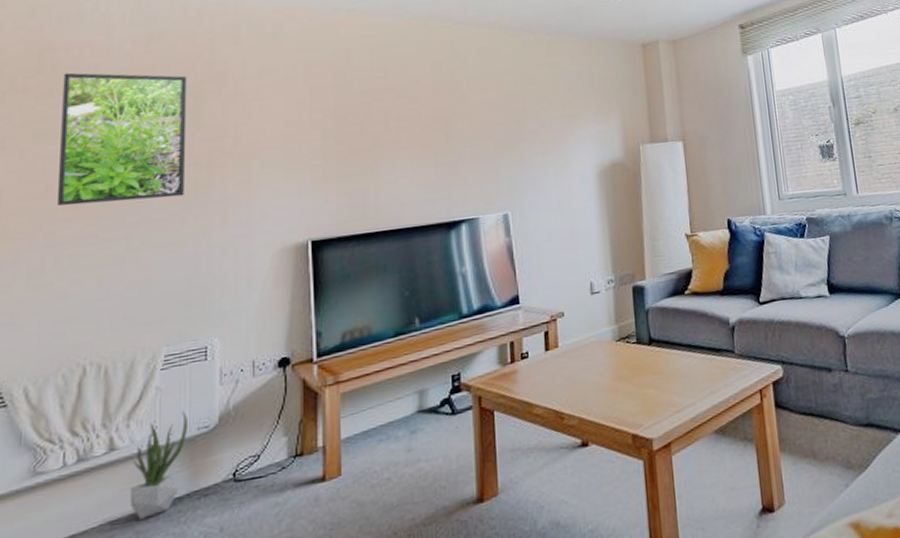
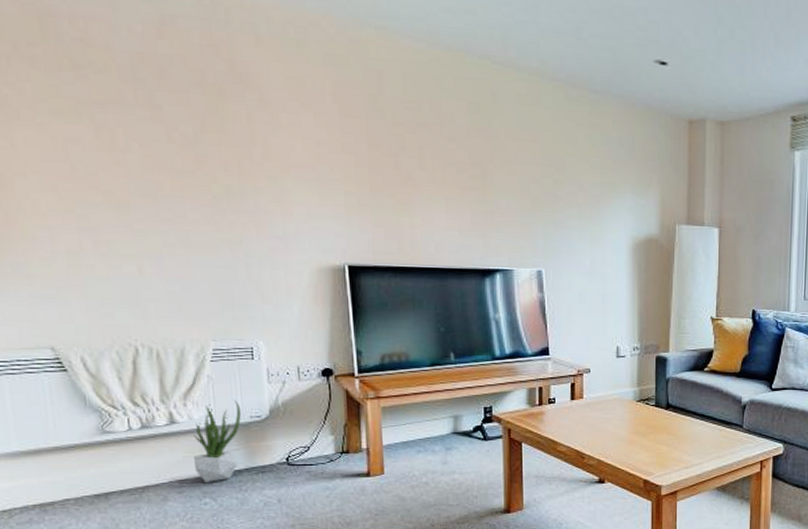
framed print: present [58,72,187,206] -> none [71,46,216,200]

